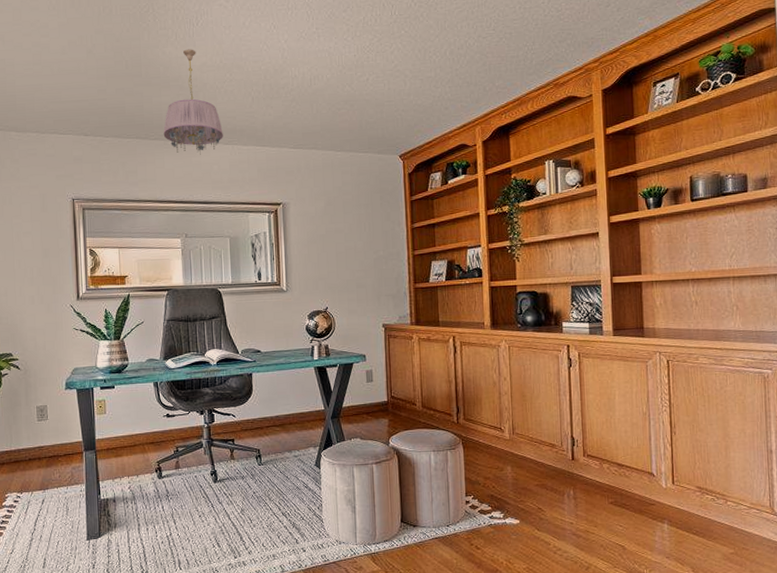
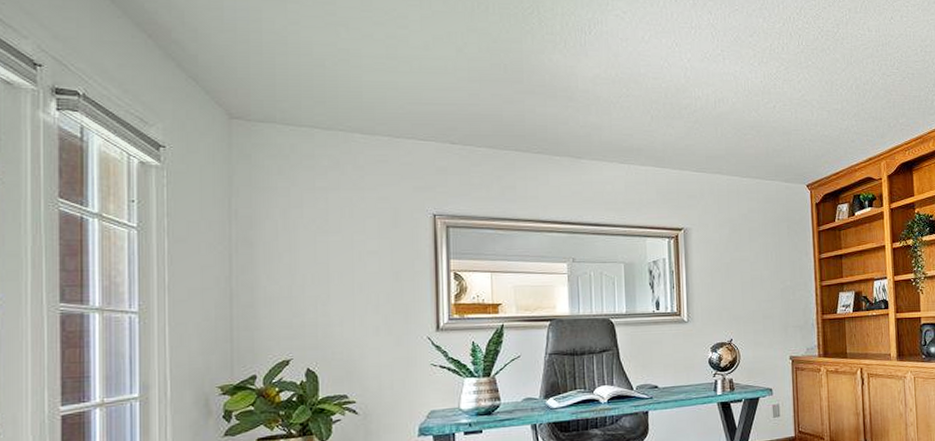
ceiling light fixture: present [163,49,223,155] -> none [548,58,618,173]

